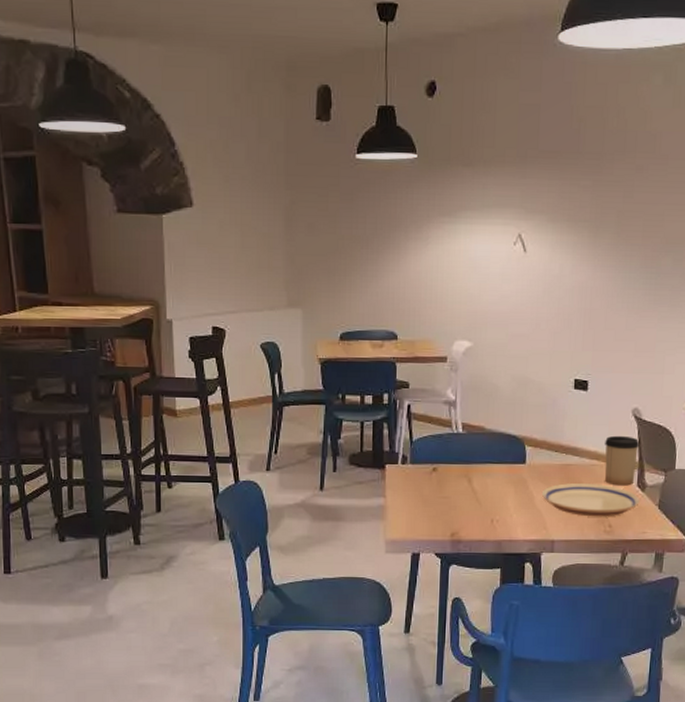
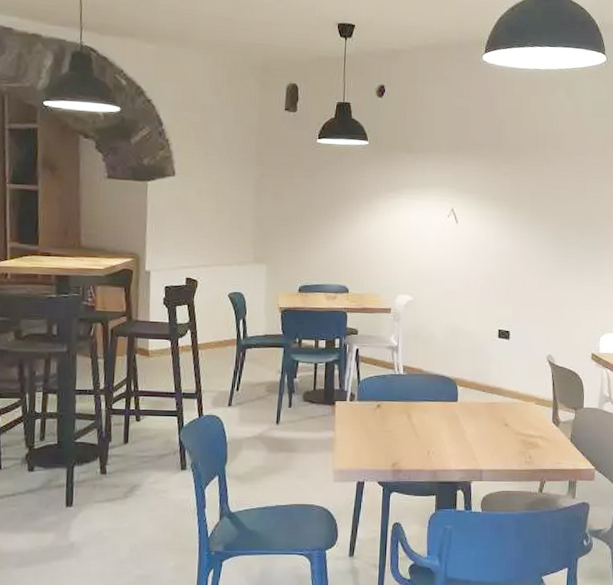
plate: present [541,483,640,517] -> none [471,419,555,449]
cup: present [604,435,640,486] -> none [524,378,554,422]

